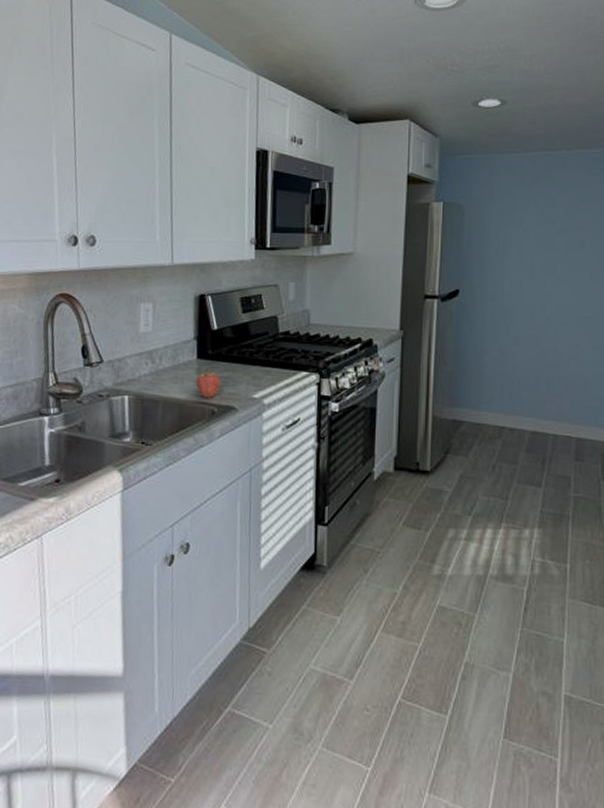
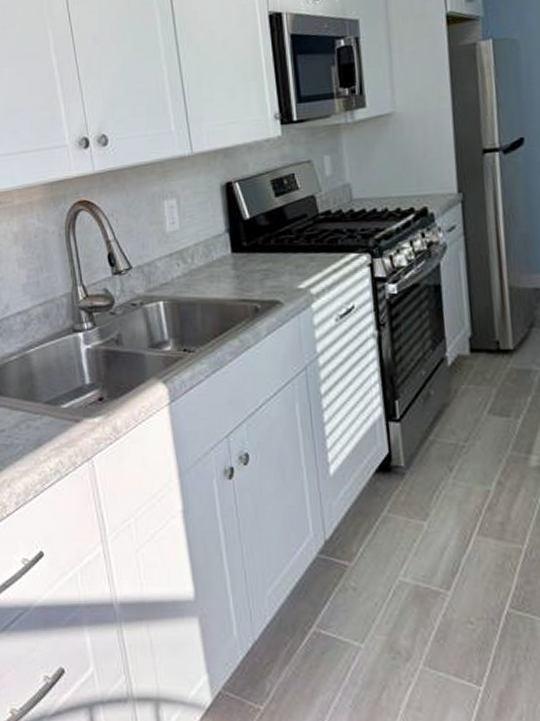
fruit: present [196,367,221,398] -> none [233,261,261,294]

